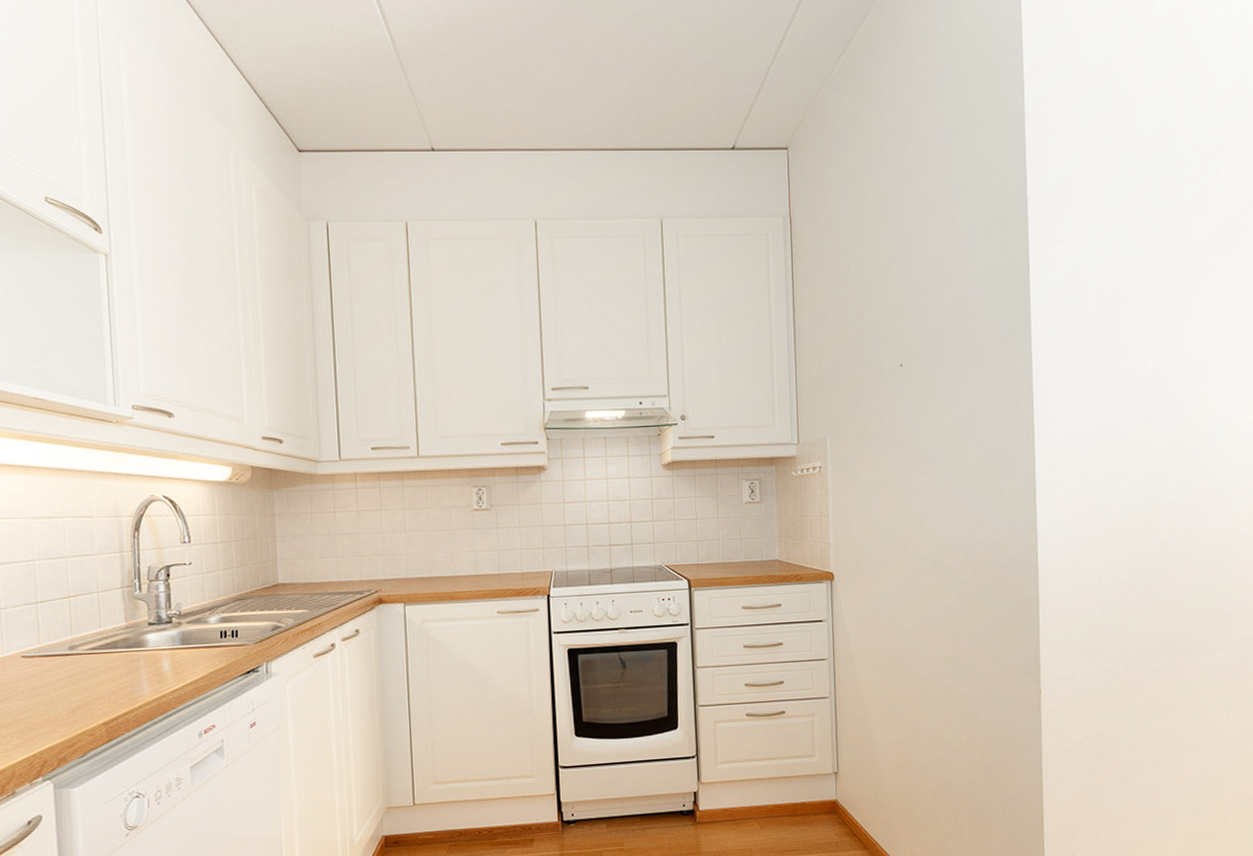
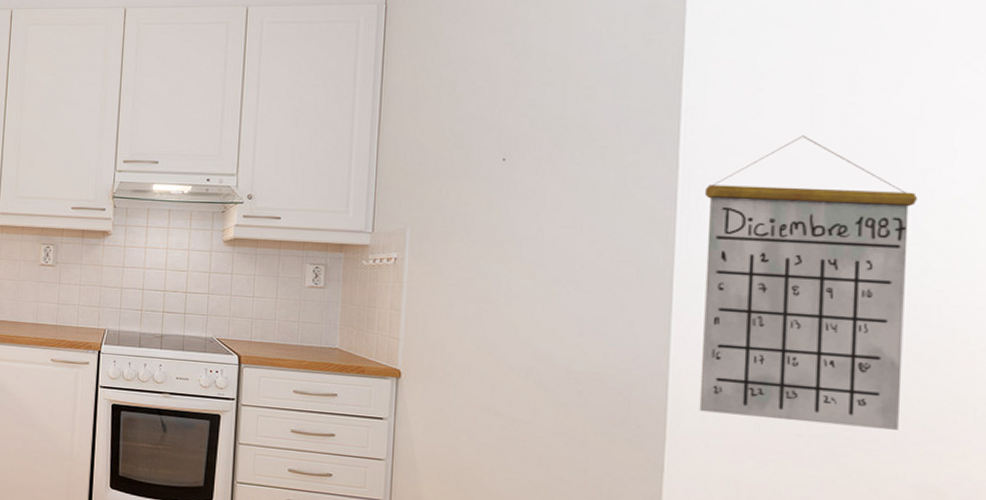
calendar: none [1052,331,1190,574] -> present [699,135,919,430]

